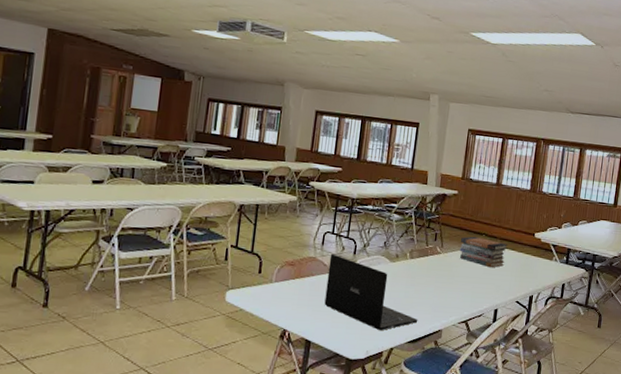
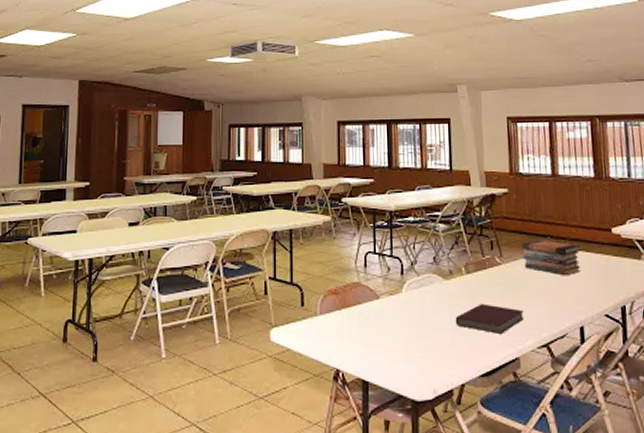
laptop: present [324,253,418,330] -> none [375,276,489,363]
notebook: none [394,284,453,310] -> present [455,304,524,334]

